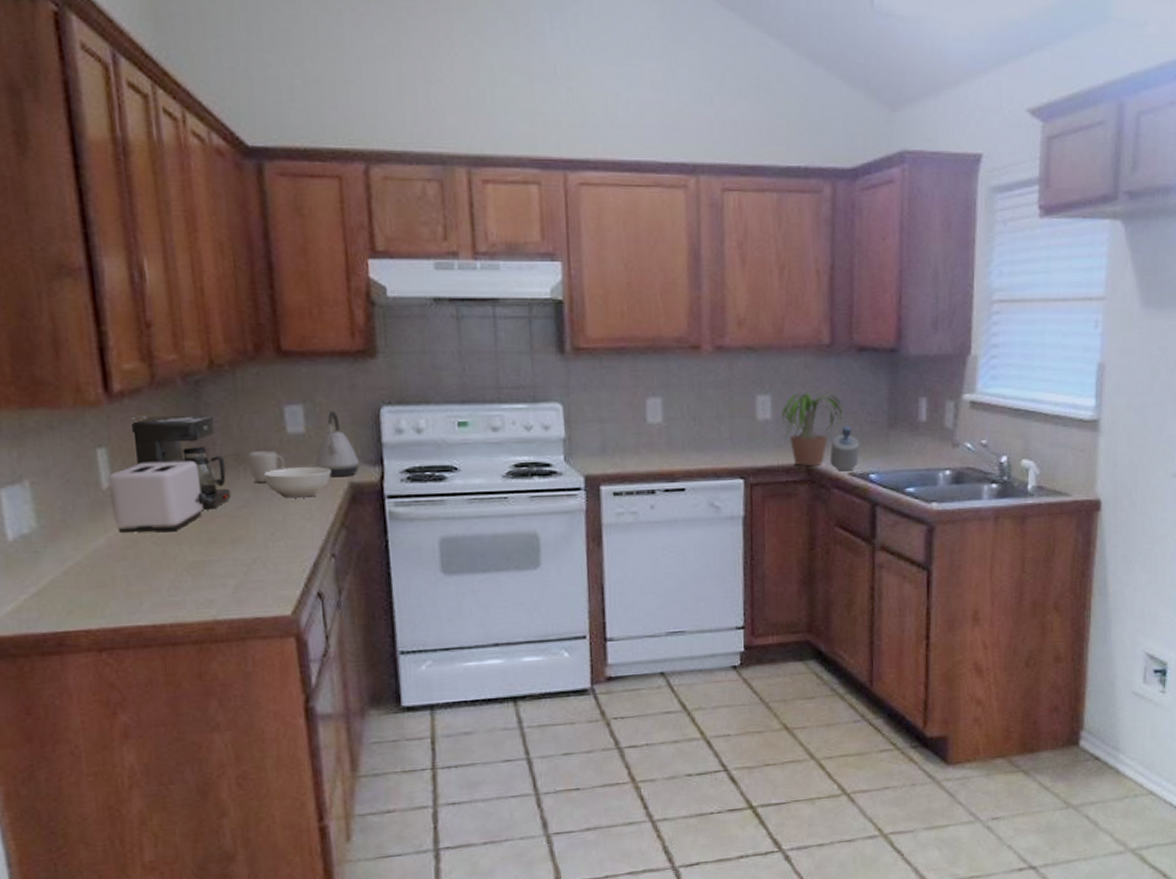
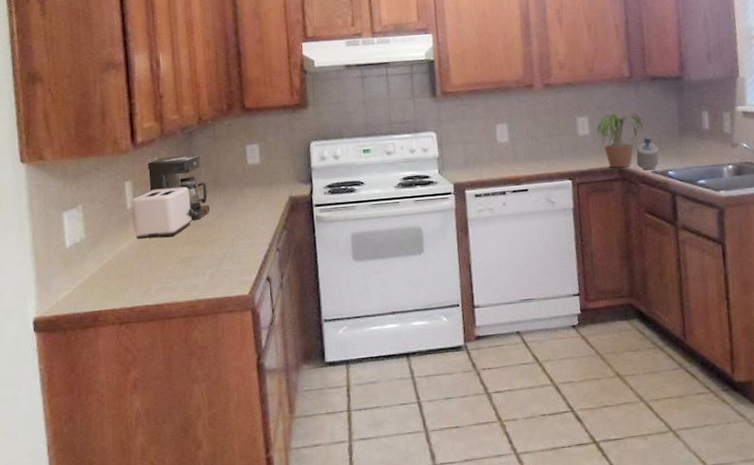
mug: present [248,451,285,483] -> none [222,177,246,200]
bowl: present [262,467,331,498] -> none [231,186,277,210]
kettle: present [315,411,360,478] -> none [266,147,296,194]

